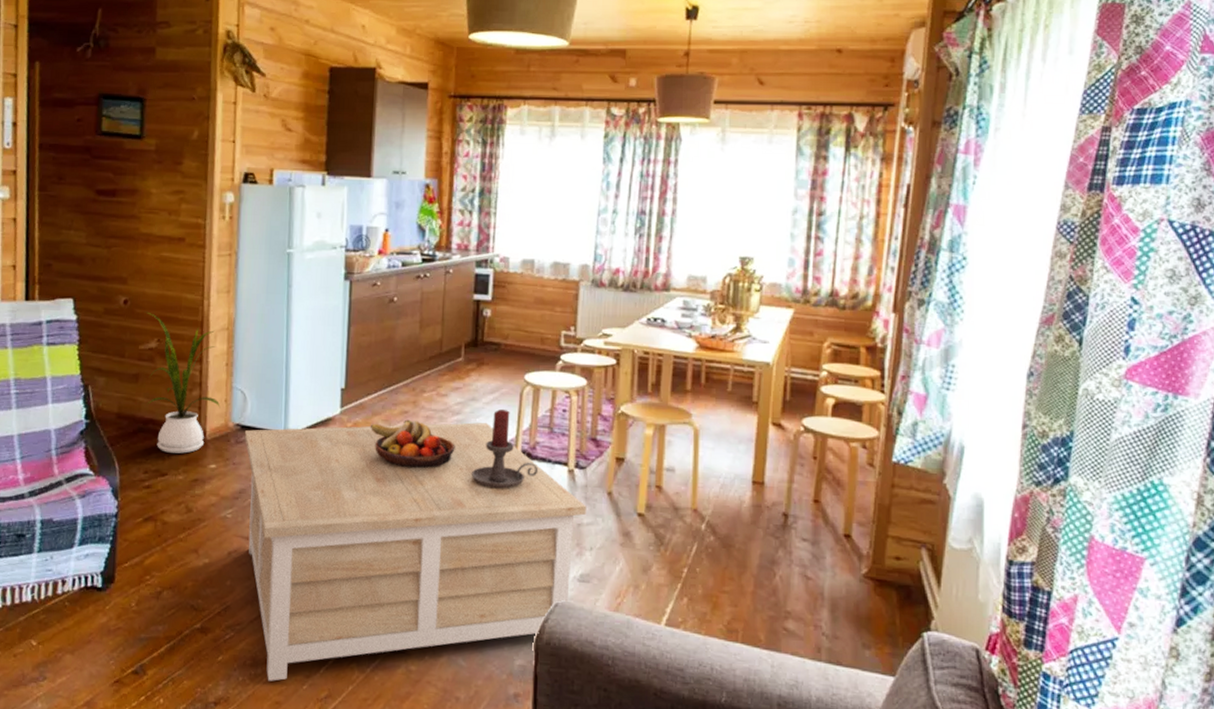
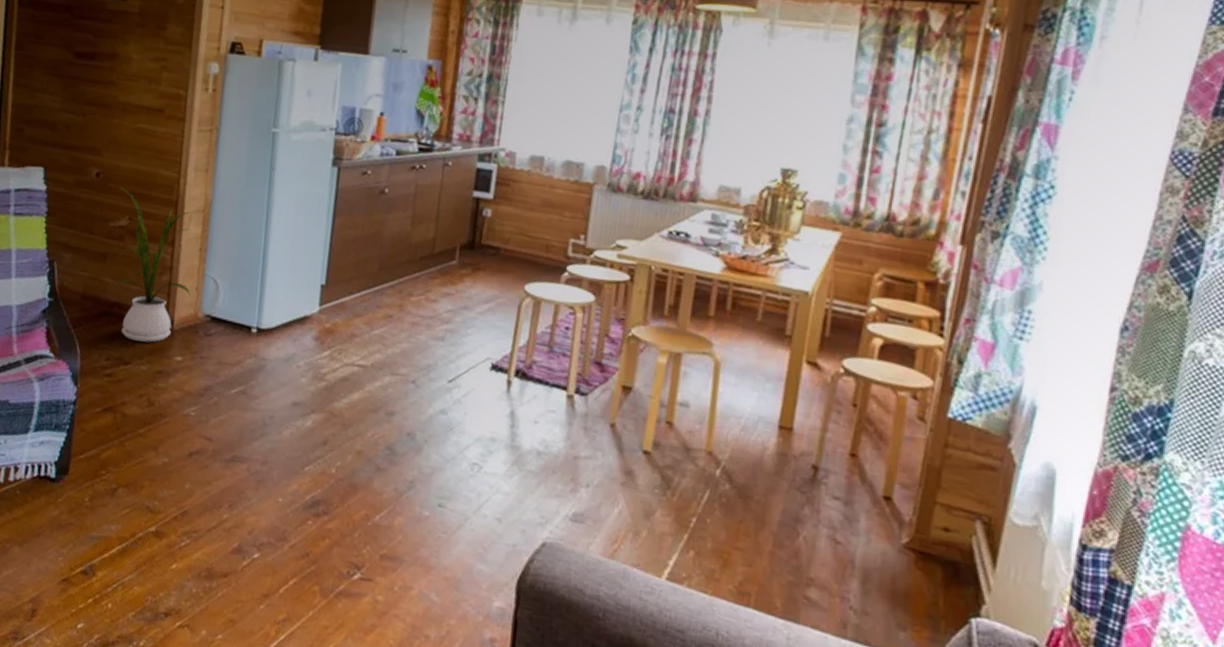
coffee table: present [244,422,587,681] -> none [210,322,586,597]
fruit bowl: present [370,419,455,469] -> none [350,324,442,381]
candle holder: present [472,408,539,489] -> none [458,321,534,411]

